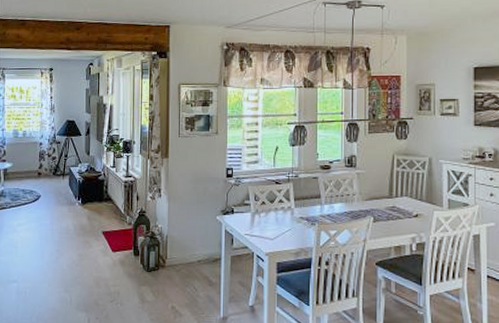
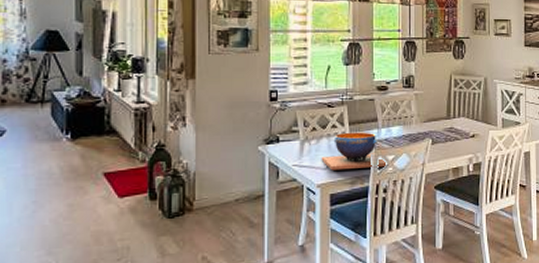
decorative bowl: none [269,207,329,241] -> present [321,132,387,171]

